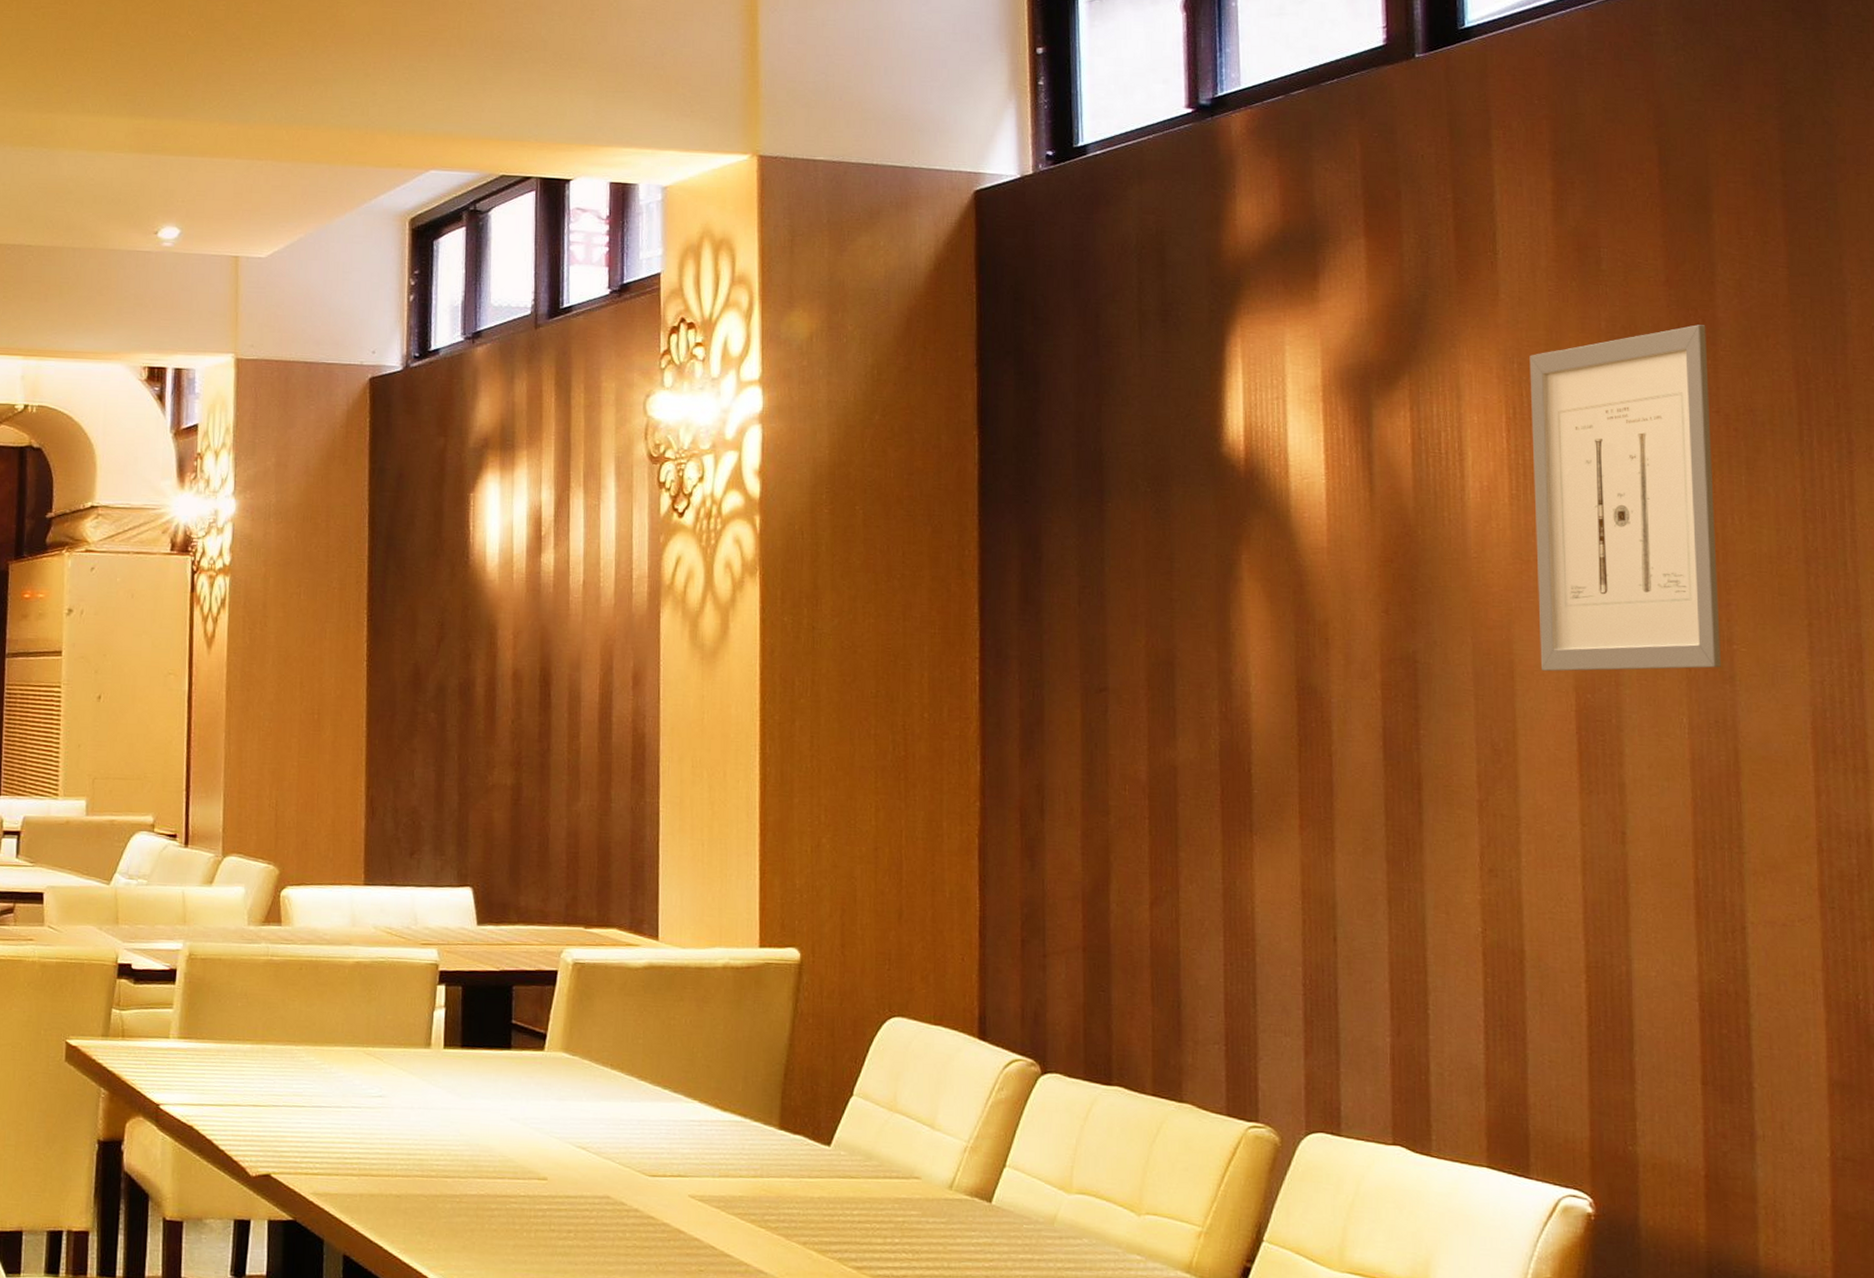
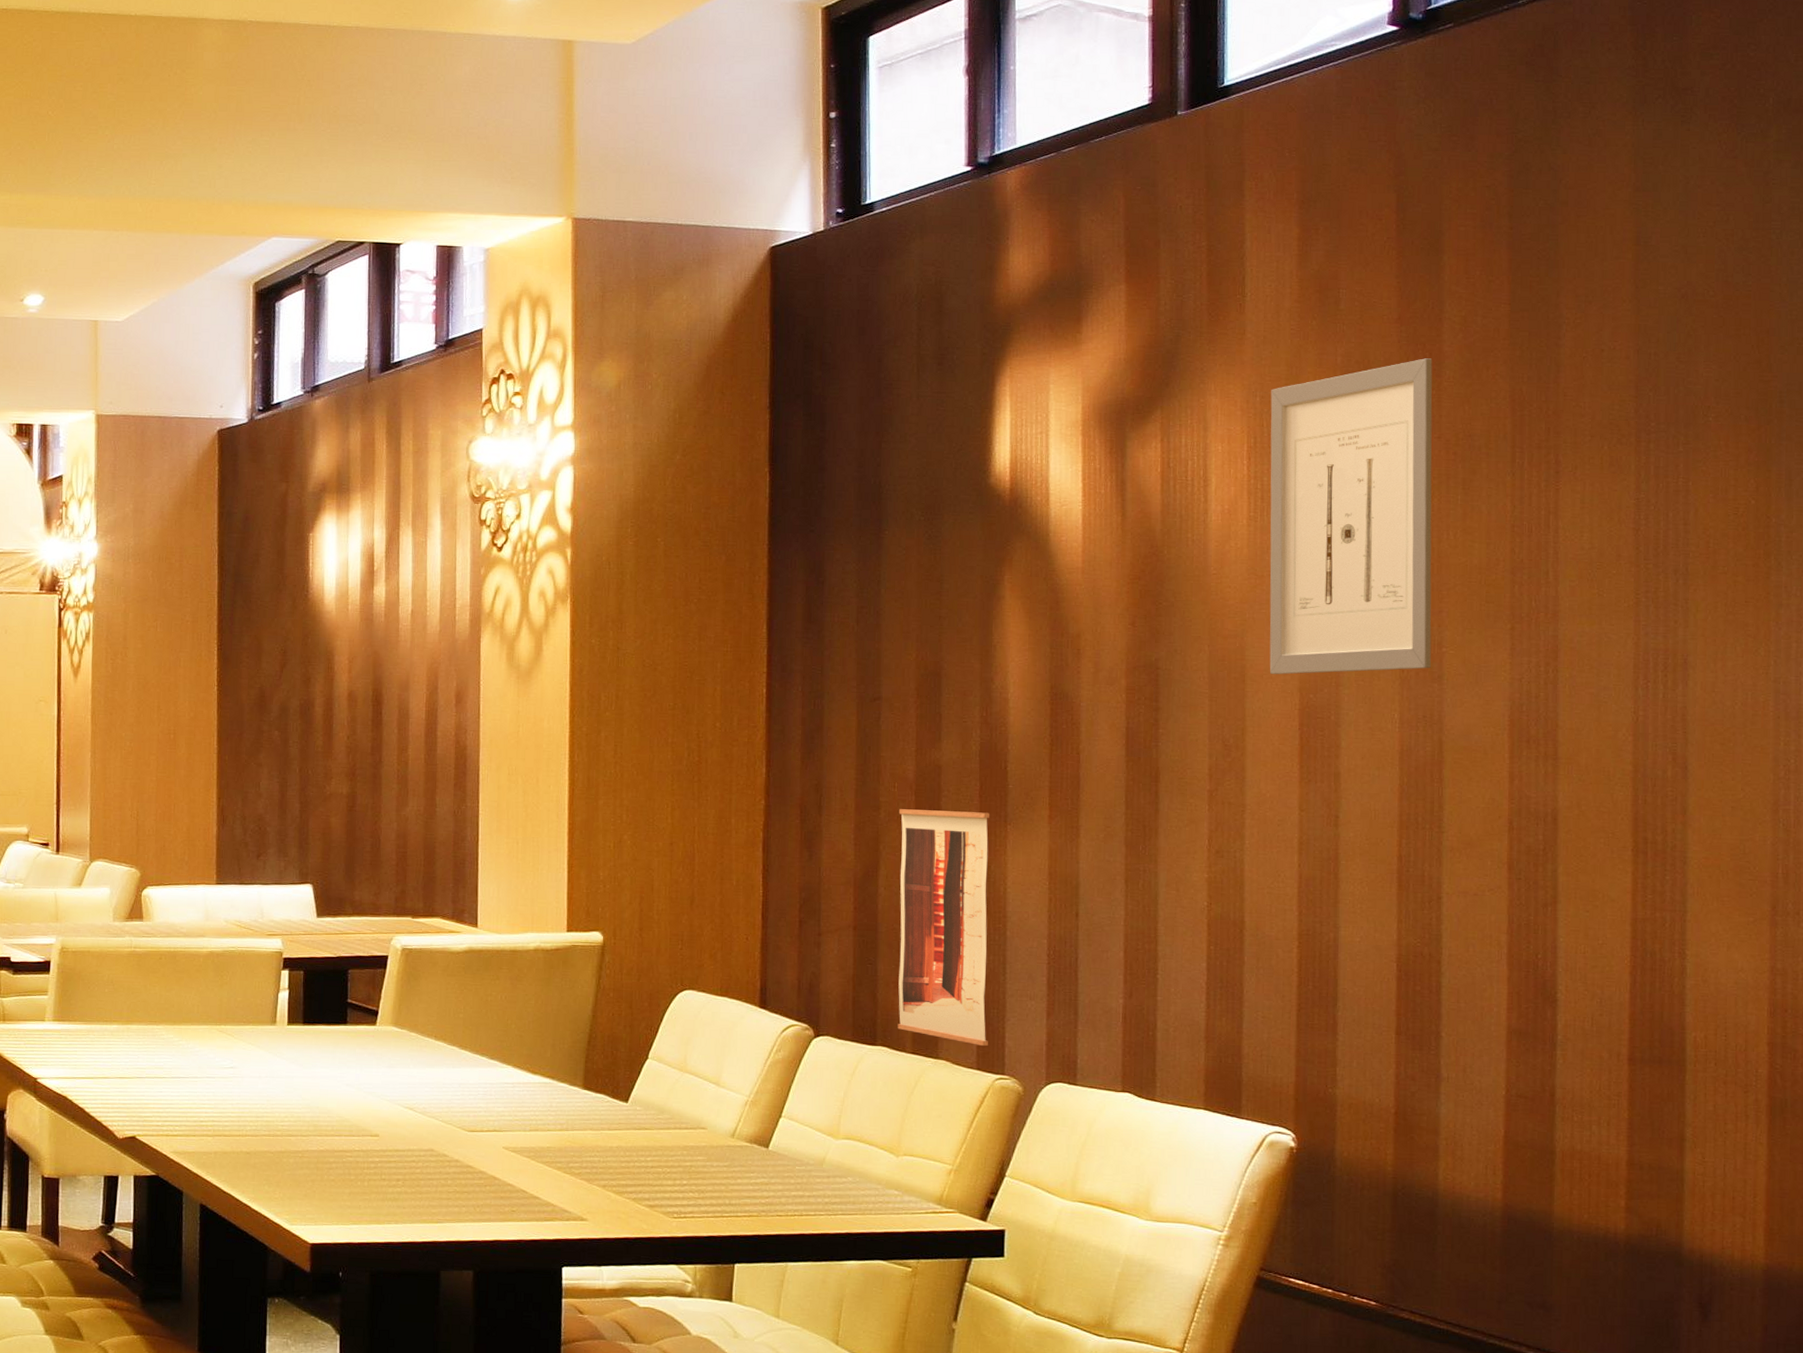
wall art: none [1131,814,1239,1089] -> present [897,809,990,1047]

